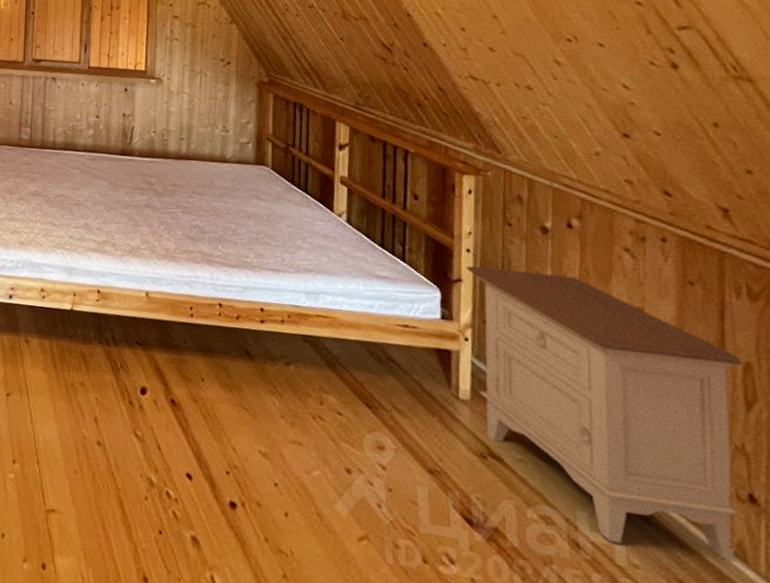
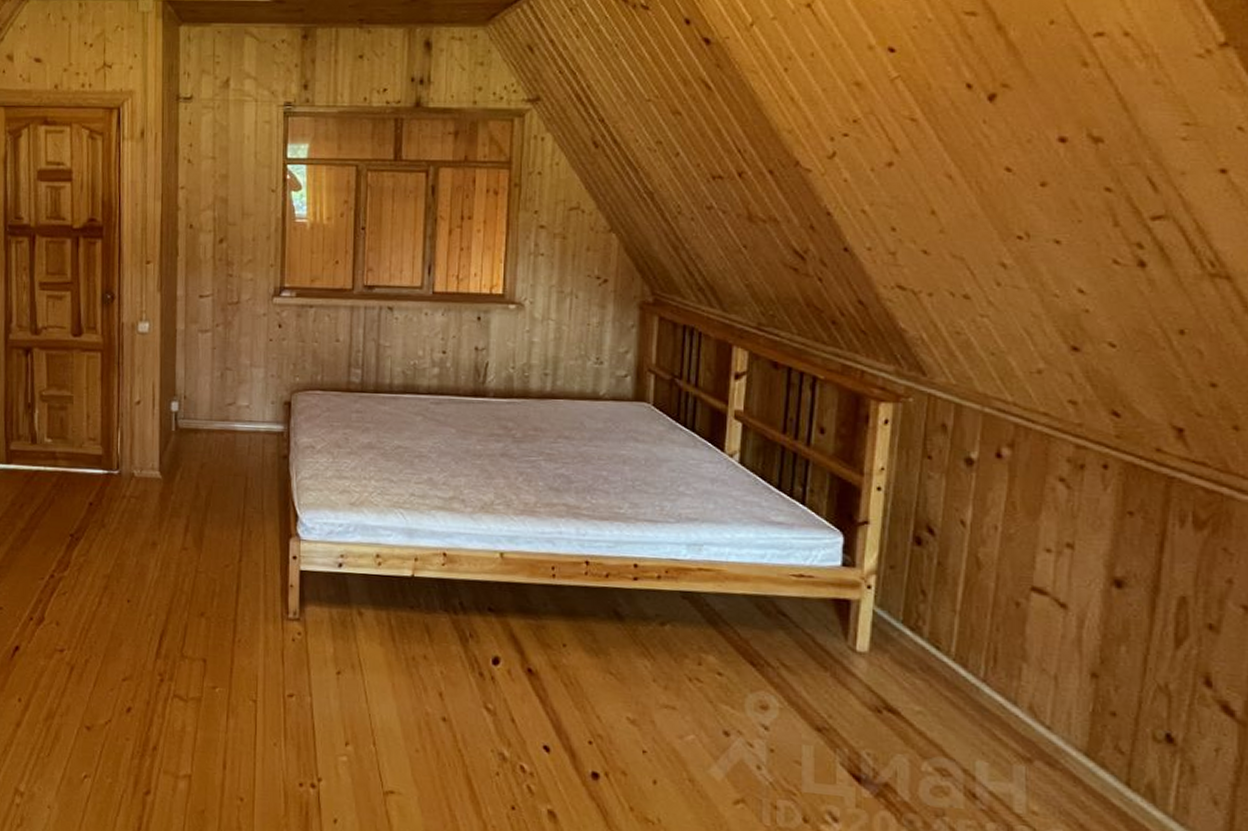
nightstand: present [466,266,743,561] -> none [875,505,1178,802]

